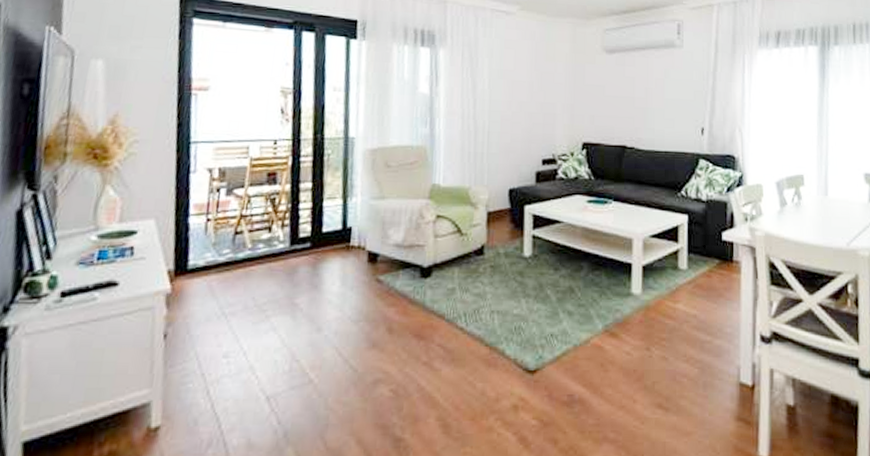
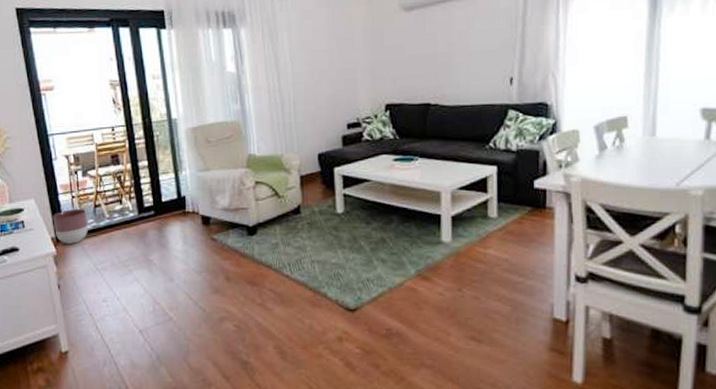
planter: none [174,235,223,280] -> present [53,209,88,244]

